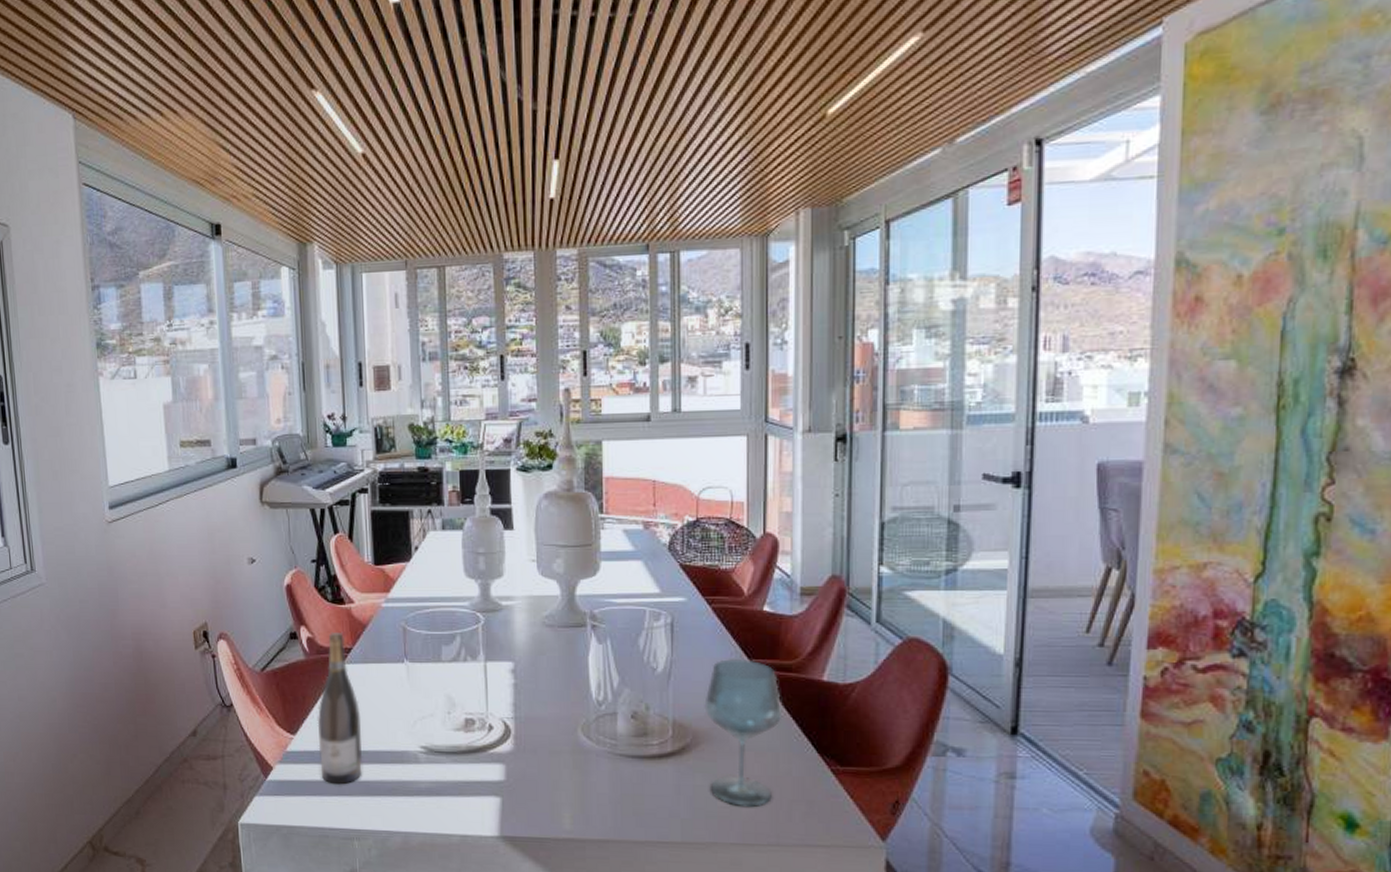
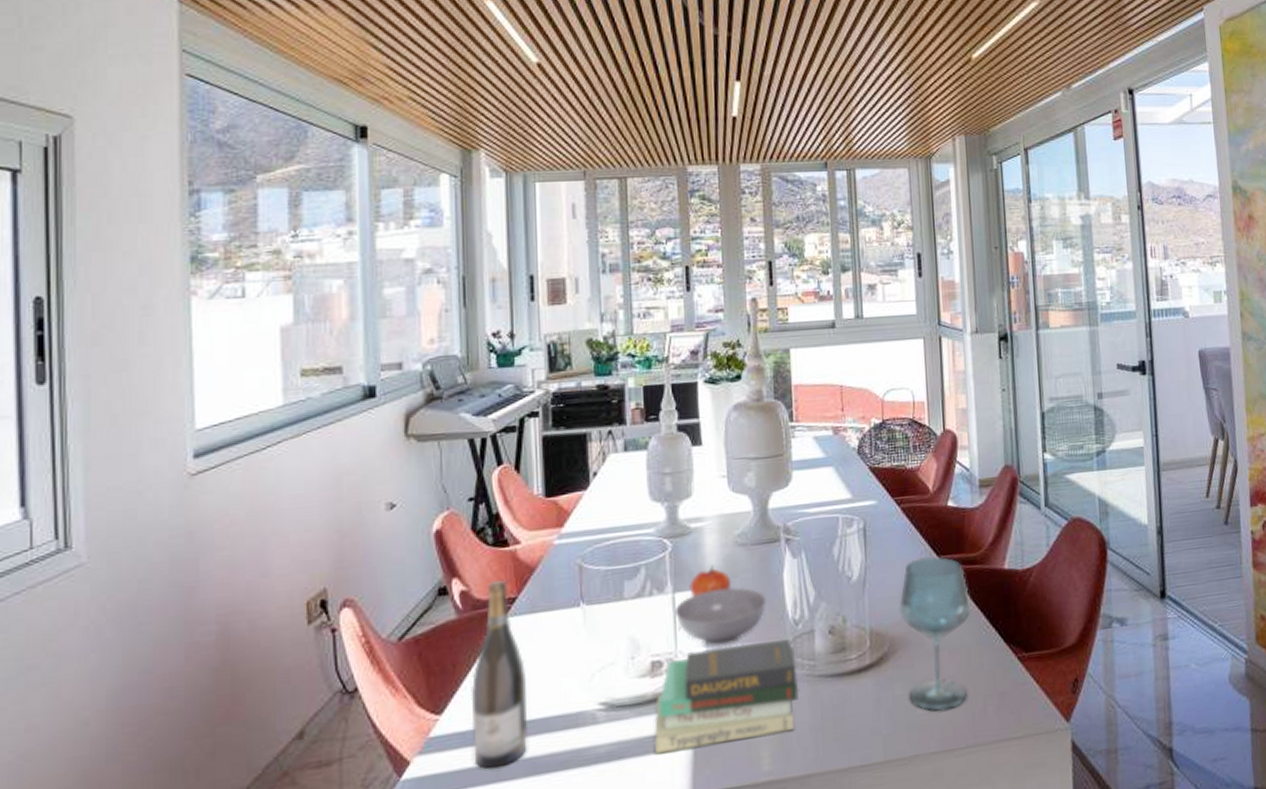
books: none [467,715,600,800] -> present [653,639,799,755]
bowl: none [486,664,572,712] -> present [674,587,767,644]
fruit: none [500,641,539,668] -> present [689,565,732,598]

